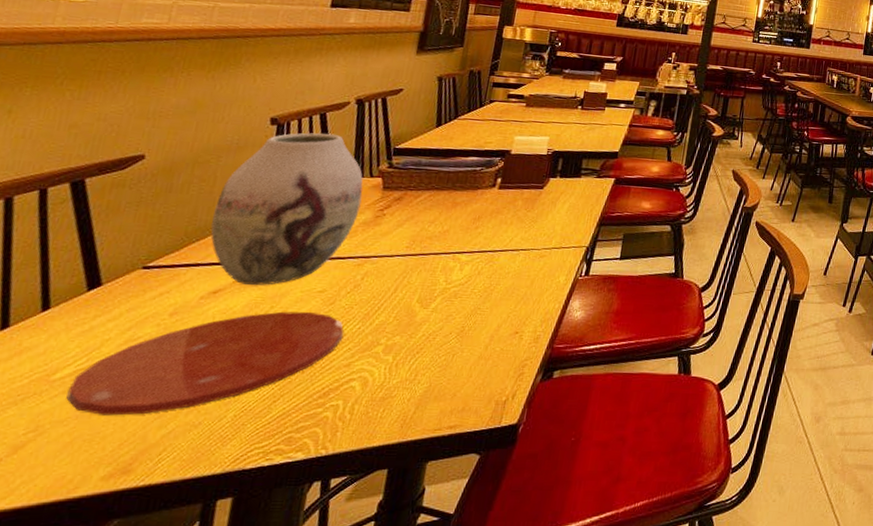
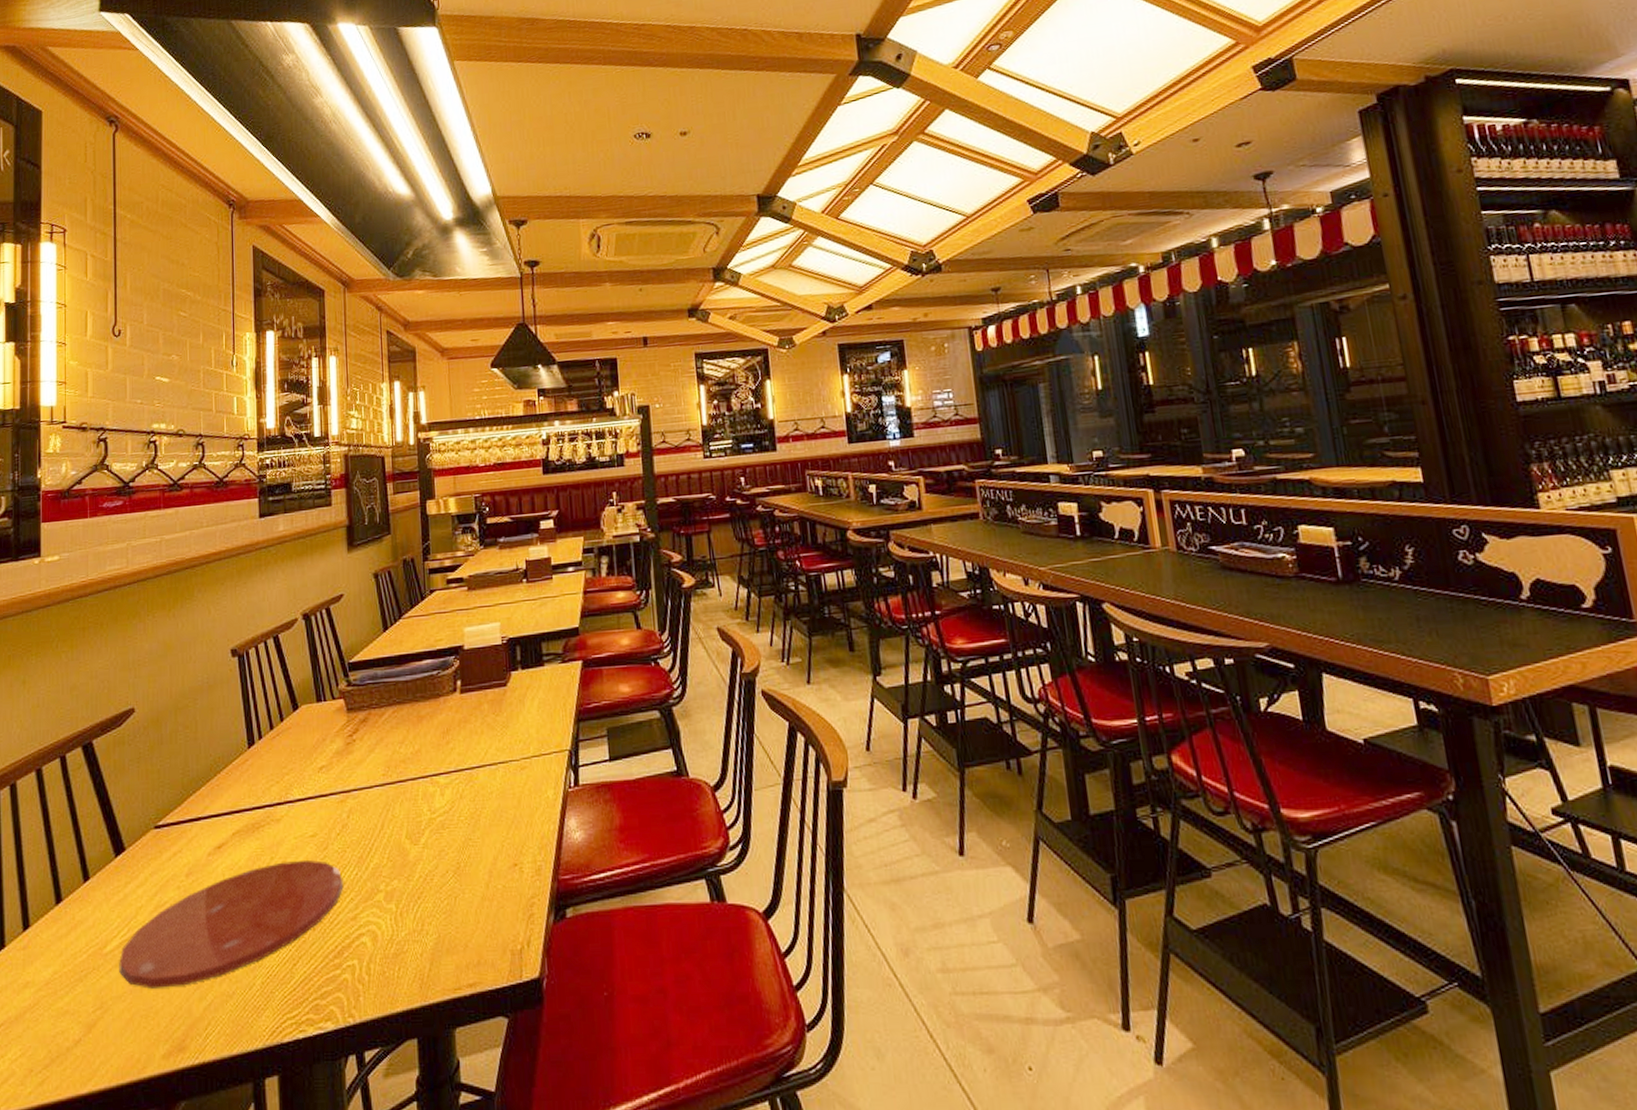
vase: present [210,133,363,285] -> none [202,657,330,835]

